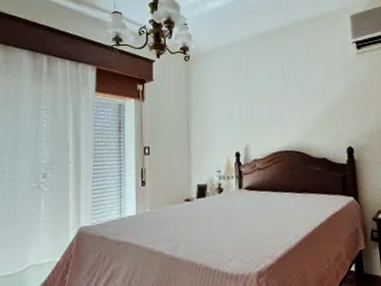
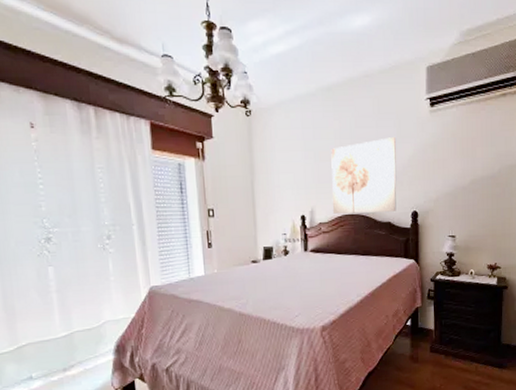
wall art: none [264,77,331,151] -> present [331,137,397,214]

